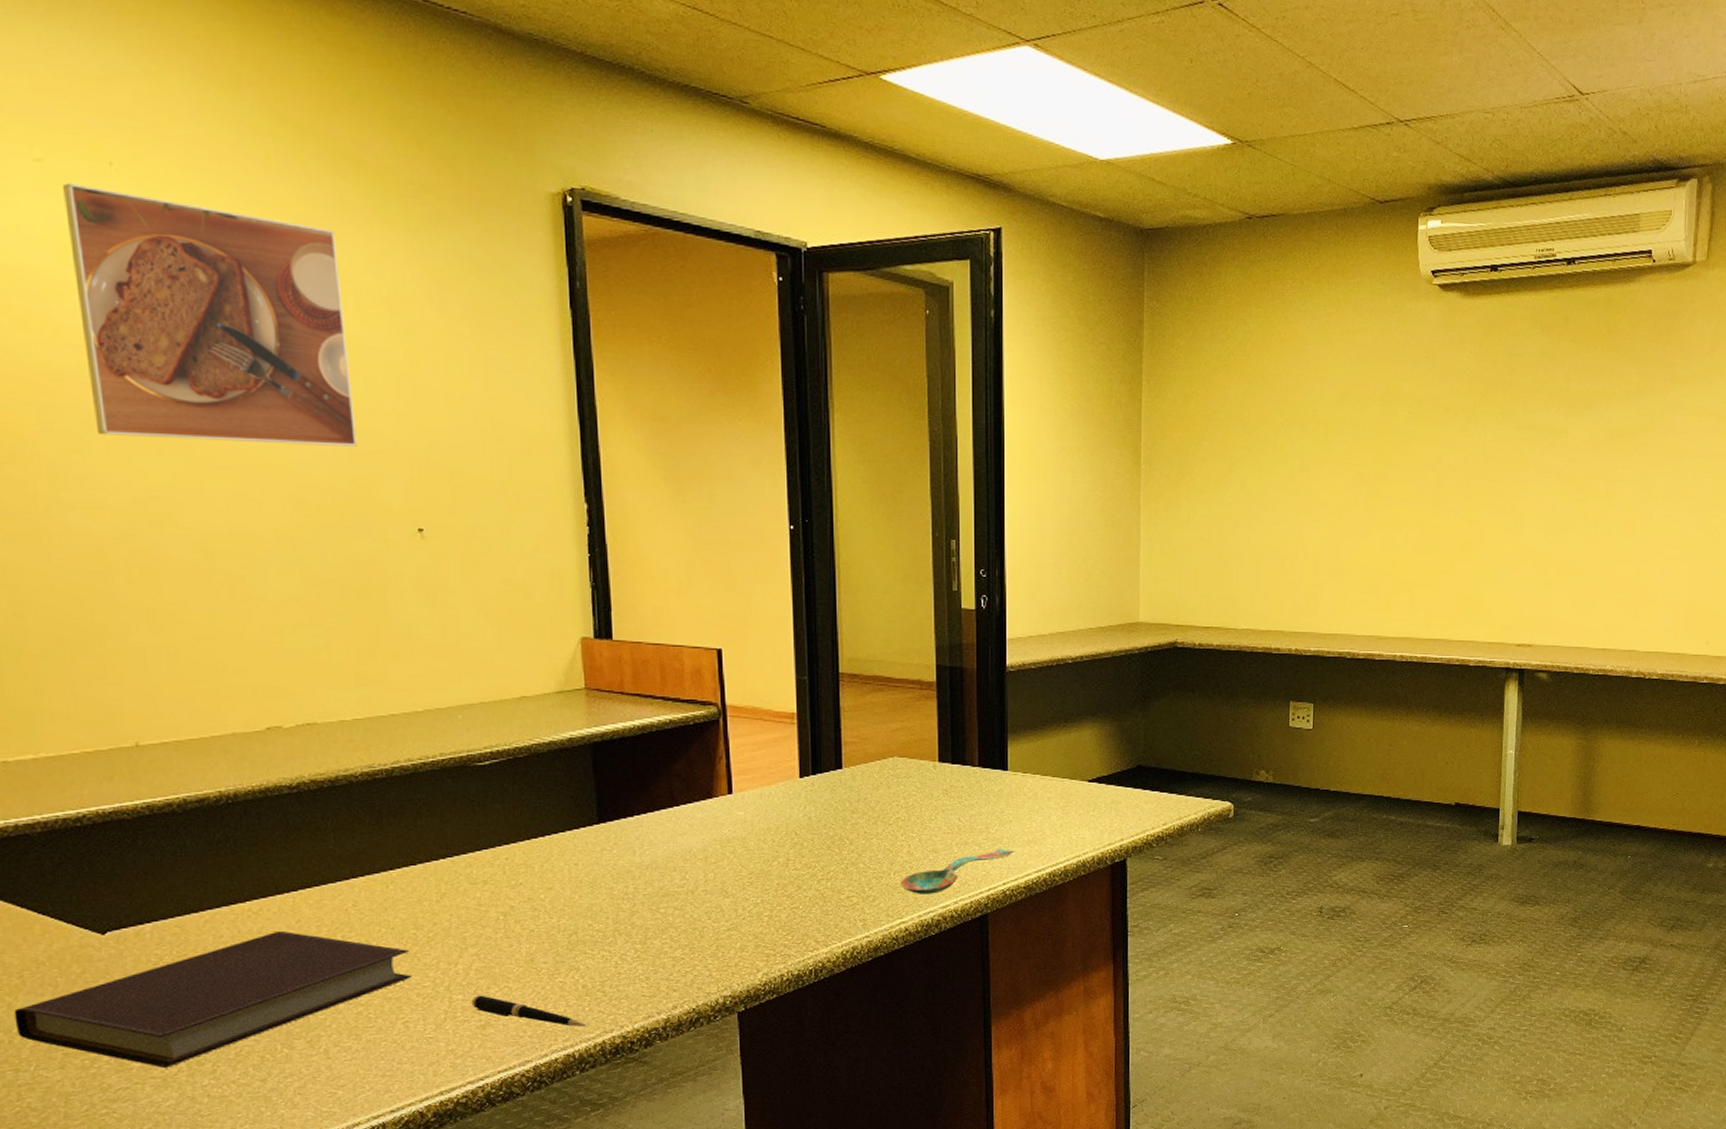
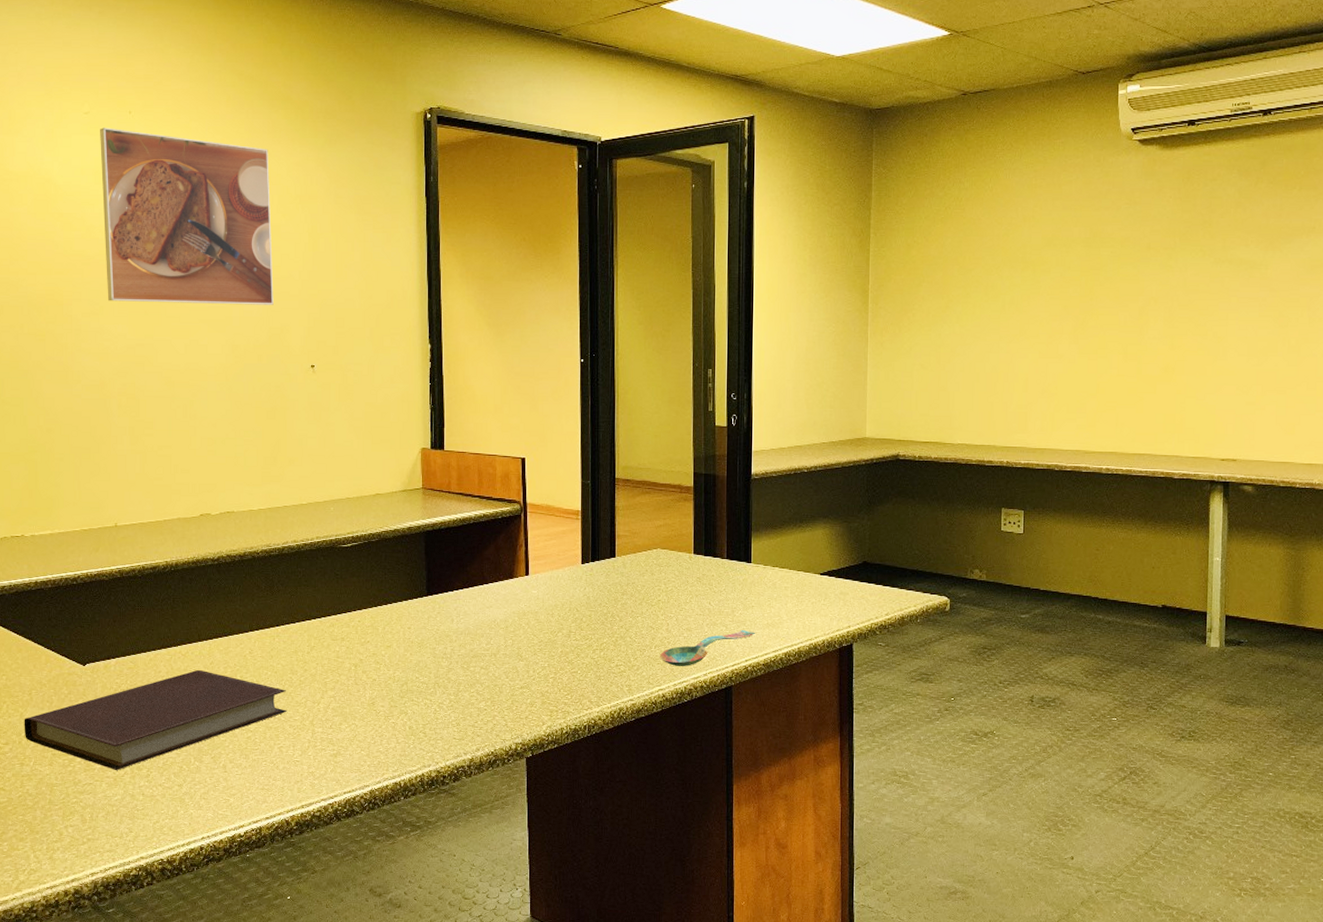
pen: present [471,995,587,1027] -> none [328,729,411,760]

